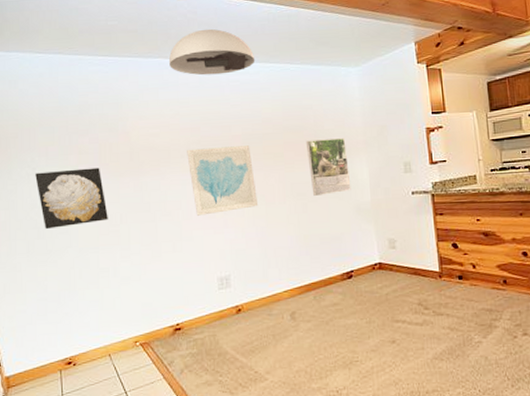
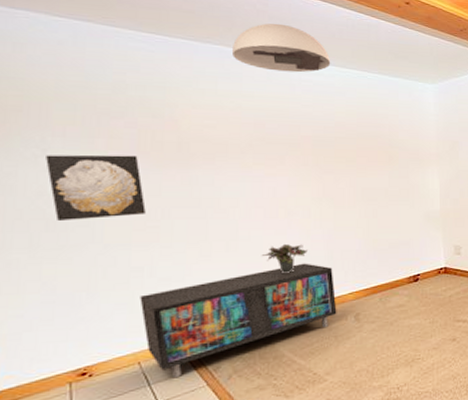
storage cabinet: none [107,261,274,371] -> present [140,263,337,378]
wall art: present [187,145,259,216] -> none [248,145,327,215]
potted plant: none [202,242,243,272] -> present [261,244,307,273]
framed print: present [305,138,351,196] -> none [379,148,422,202]

